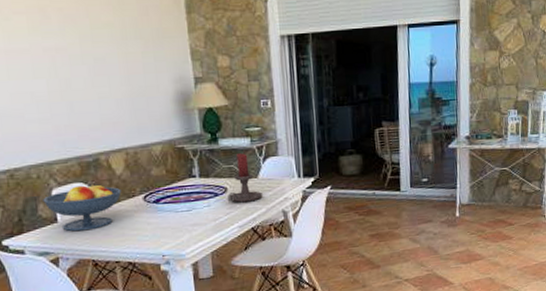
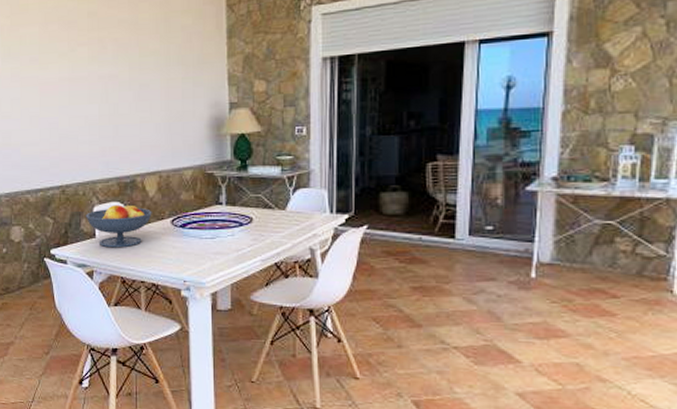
candle holder: present [227,153,263,203] -> none [251,183,289,235]

